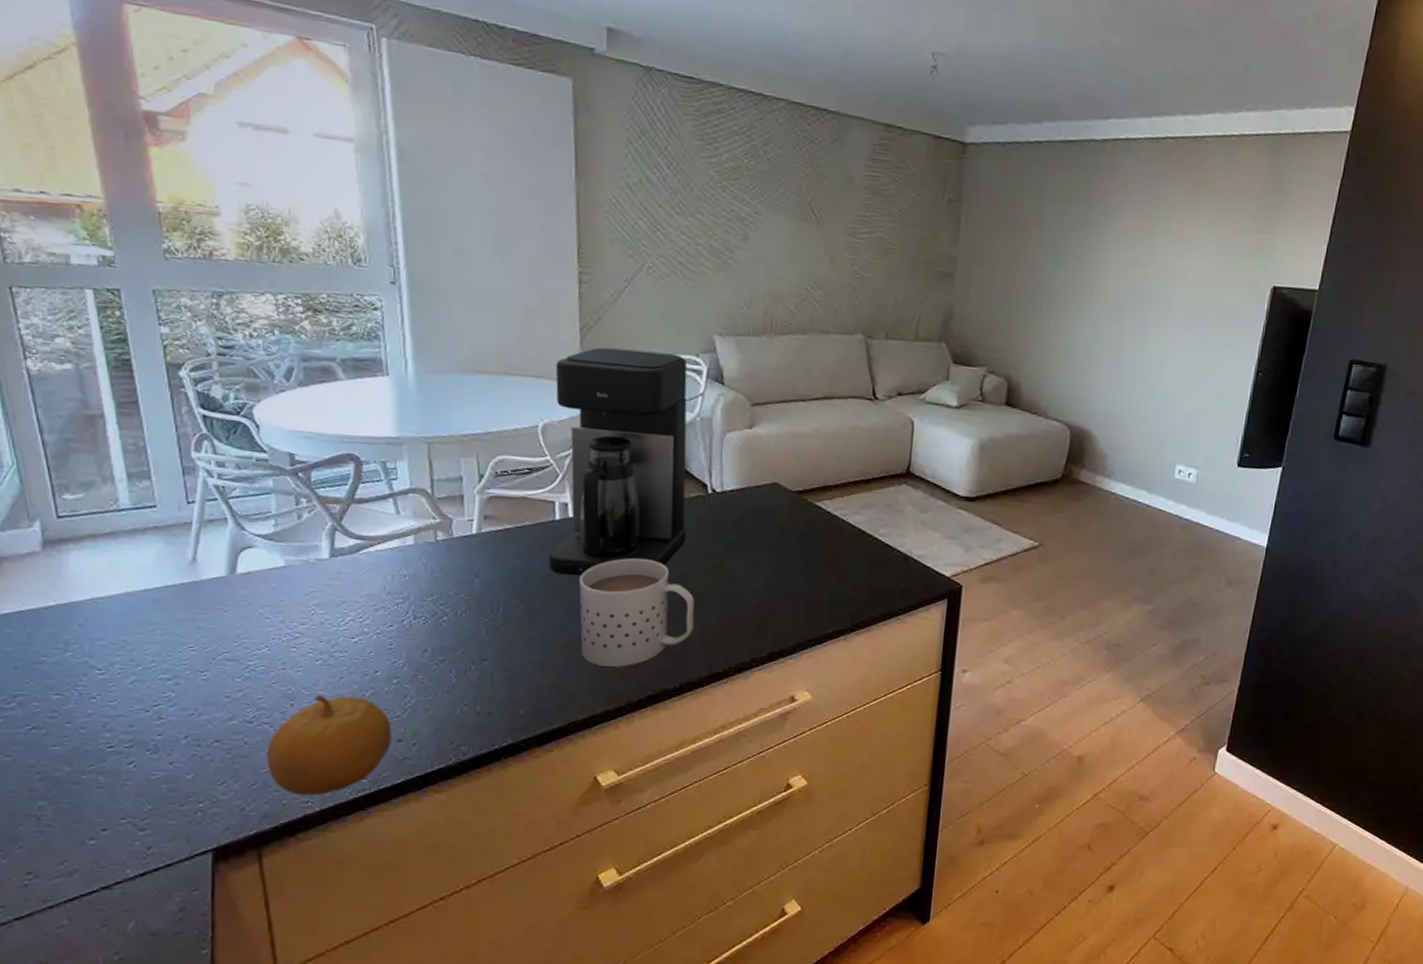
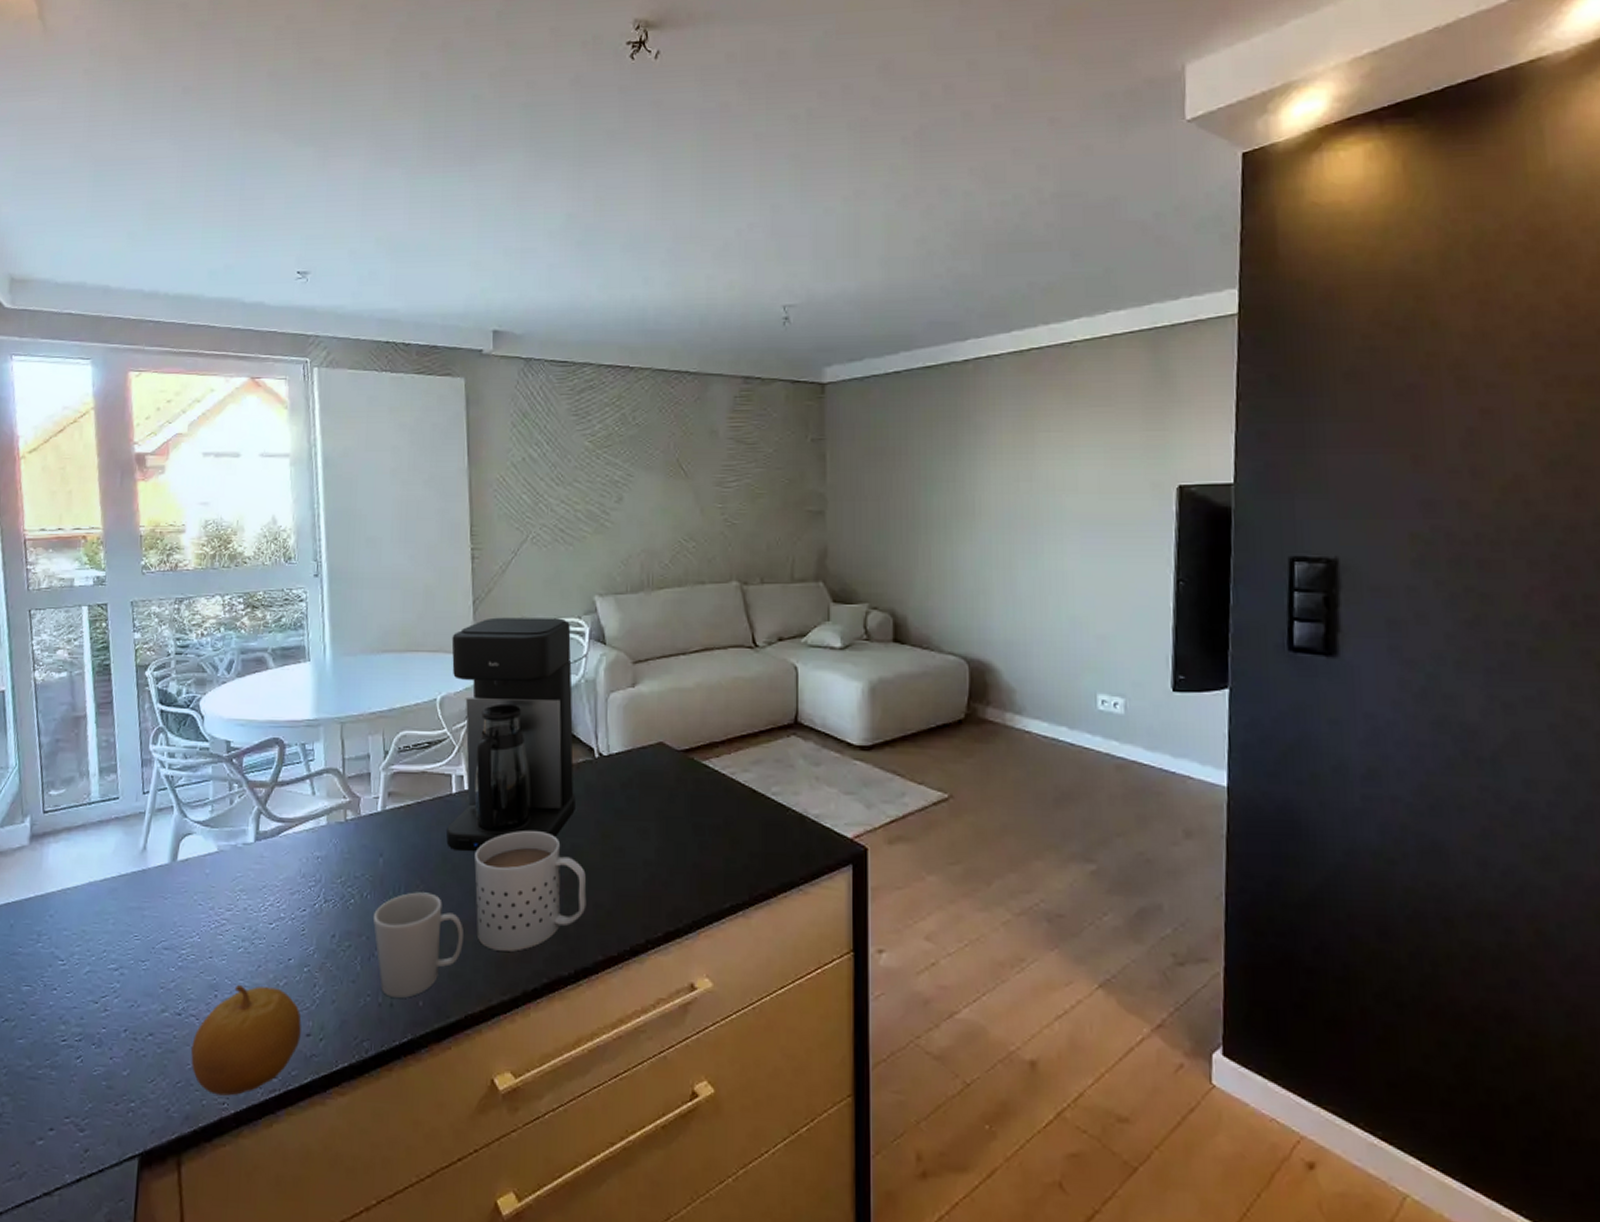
mug: none [468,611,567,708] -> present [372,892,463,999]

